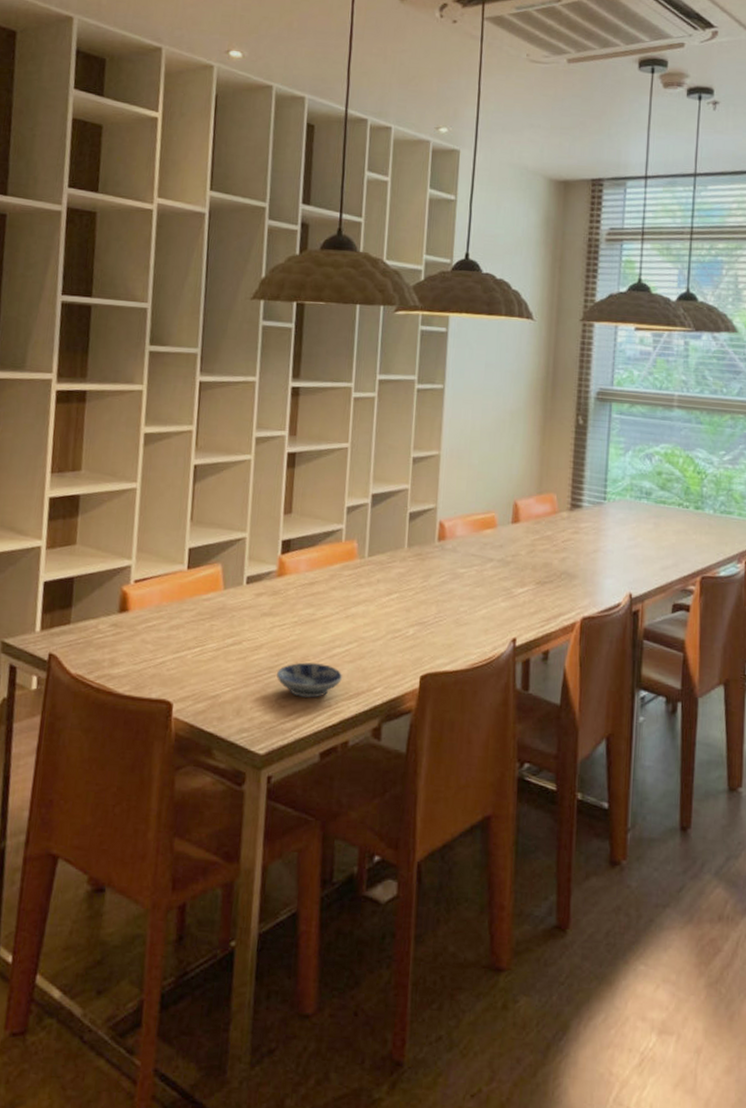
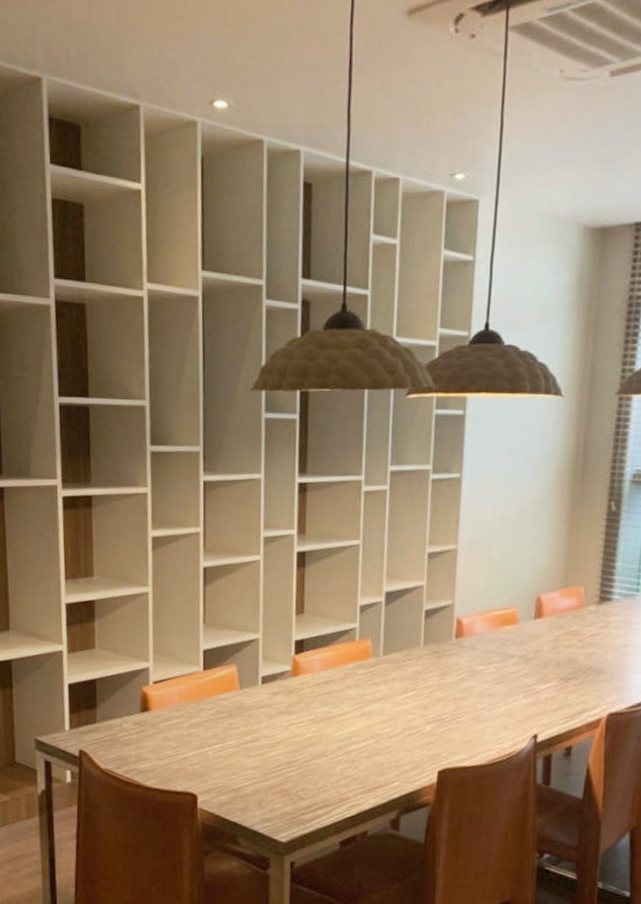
bowl: present [277,662,342,698] -> none [295,758,360,792]

